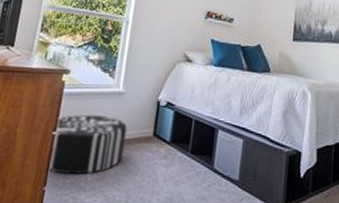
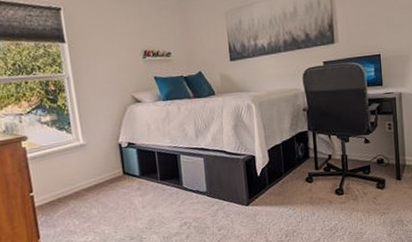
pouf: present [49,114,127,175] -> none [31,168,101,226]

